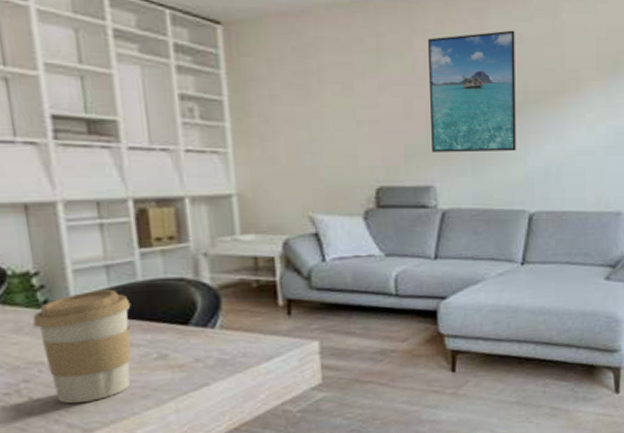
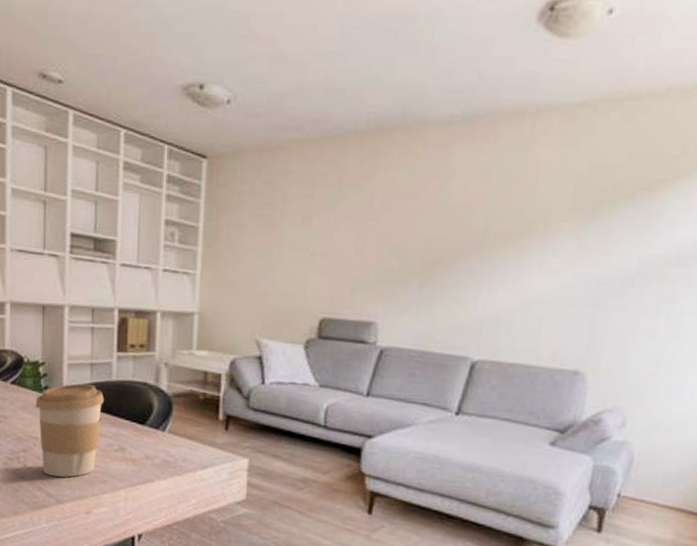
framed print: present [427,30,516,153] -> none [379,165,482,294]

